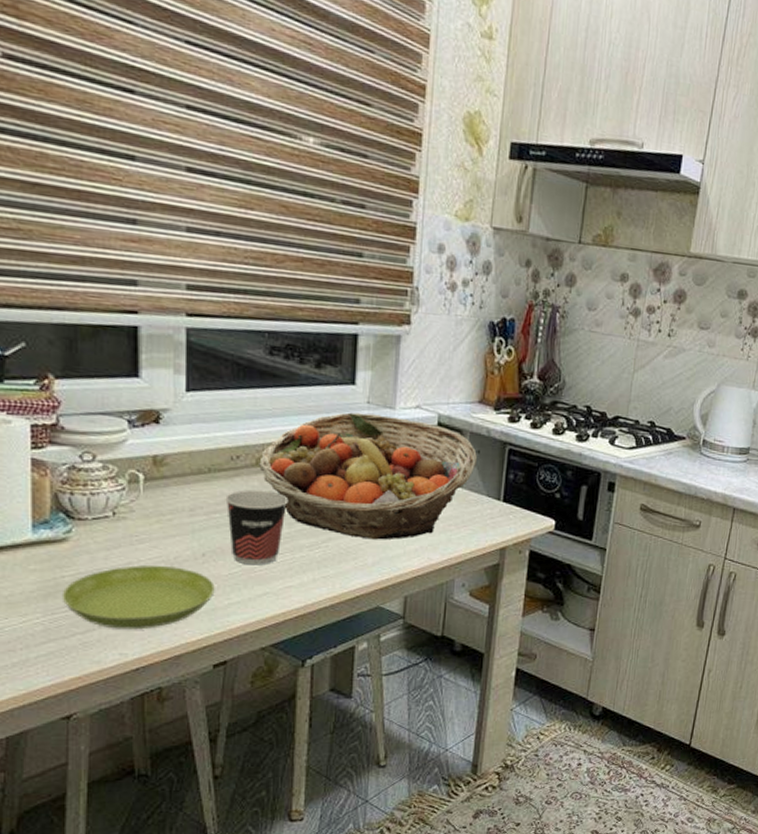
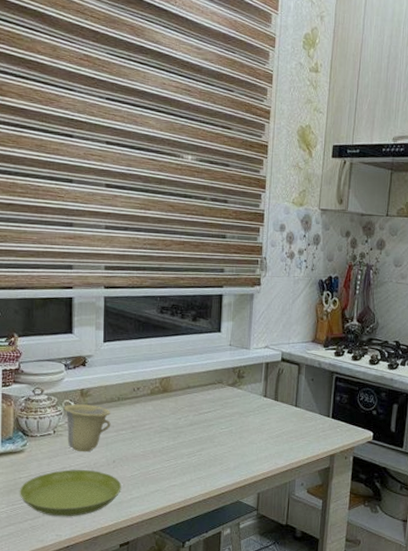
cup: none [127,475,199,542] -> present [63,404,111,452]
cup: present [225,490,289,565] -> none [129,413,173,469]
fruit basket: present [259,412,477,540] -> none [153,353,311,450]

